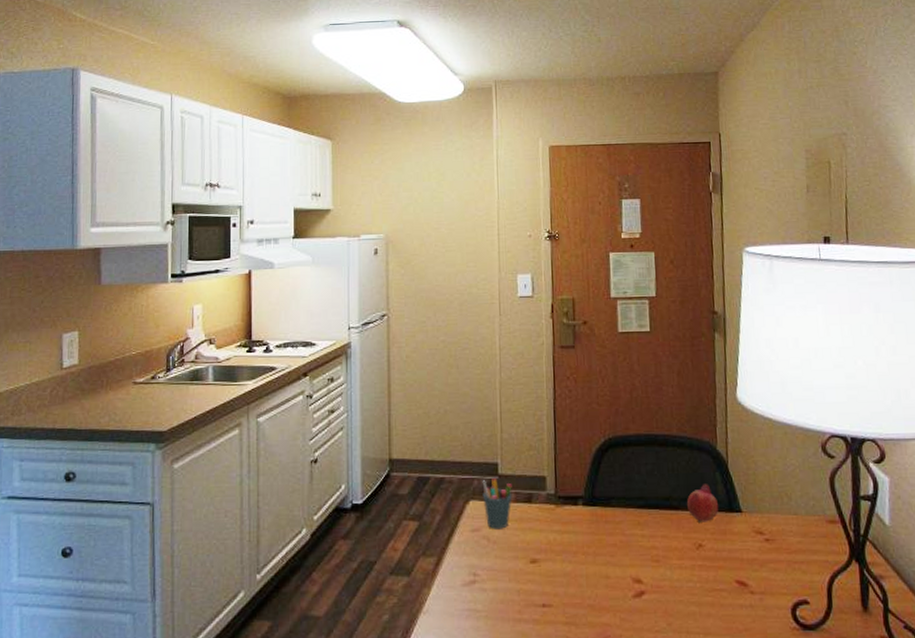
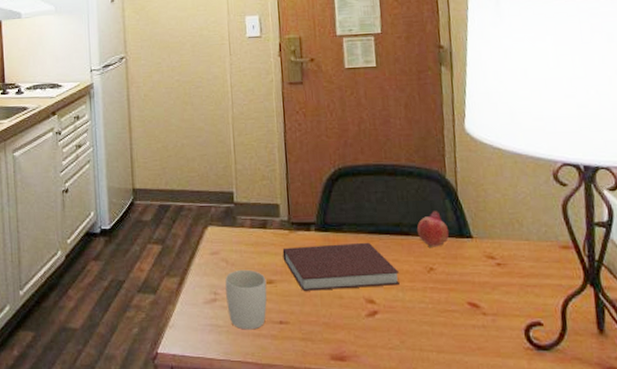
pen holder: present [482,478,512,529] -> none [219,206,248,253]
mug: none [486,548,530,615] -> present [225,269,267,330]
notebook: none [548,517,668,571] -> present [282,242,400,291]

